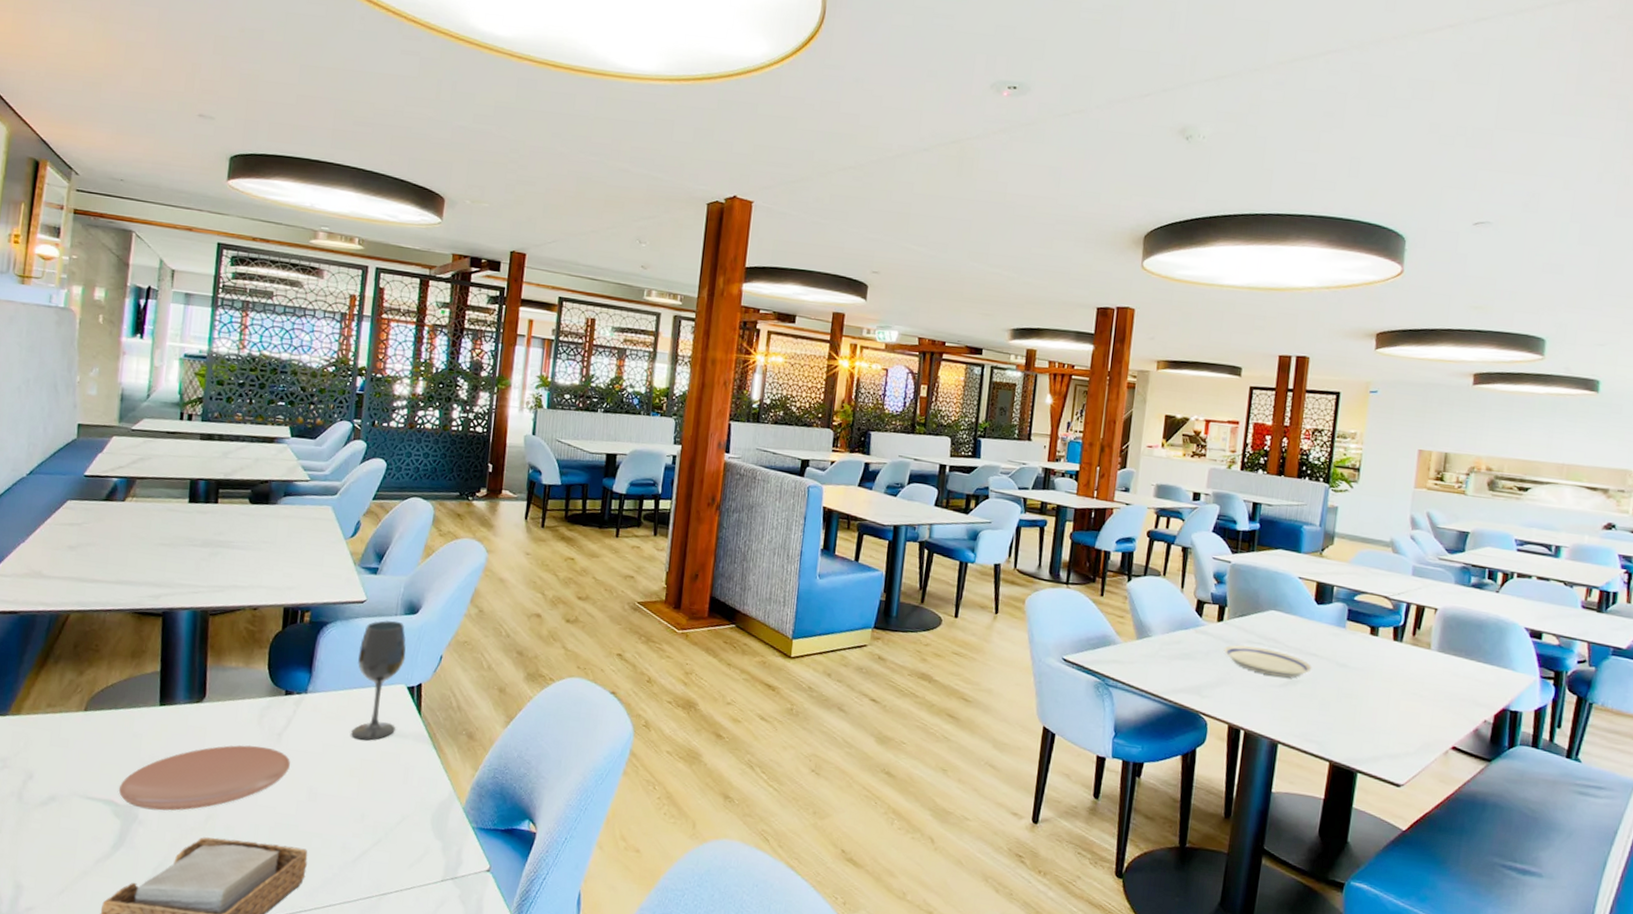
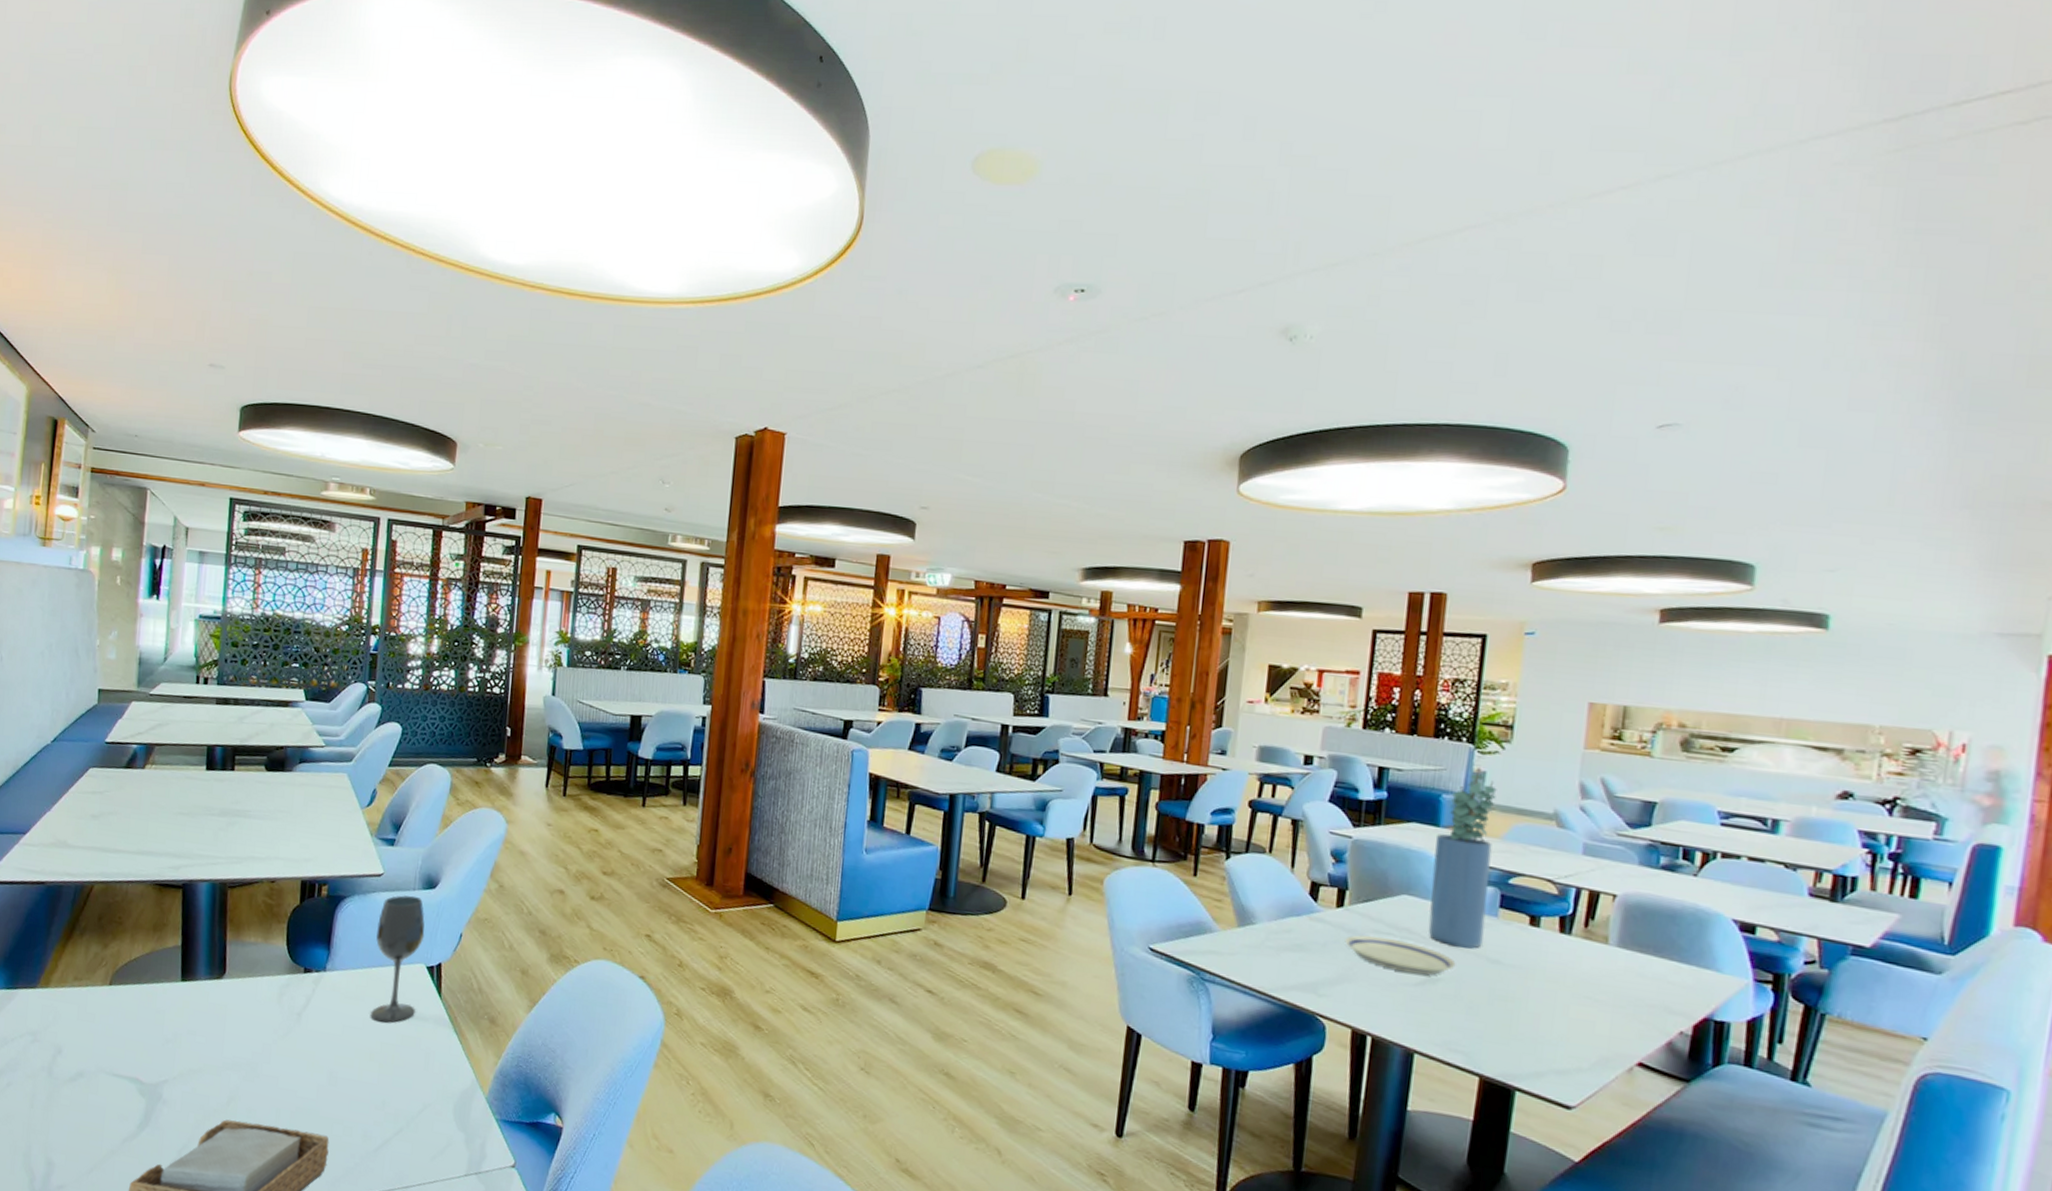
plate: present [119,745,290,811] -> none [144,1024,310,1091]
vase: none [1290,503,1347,655] -> present [1427,768,1497,949]

